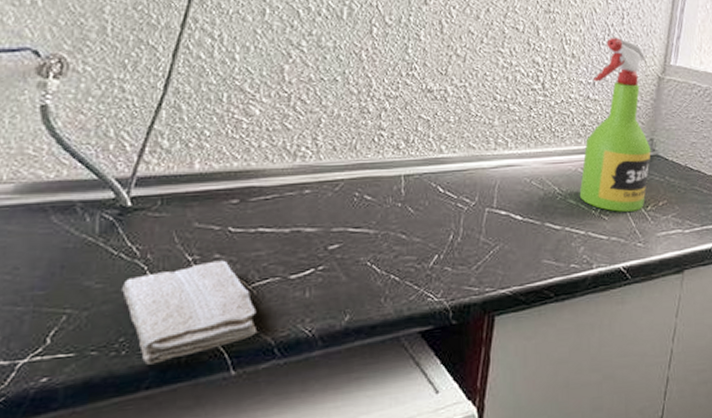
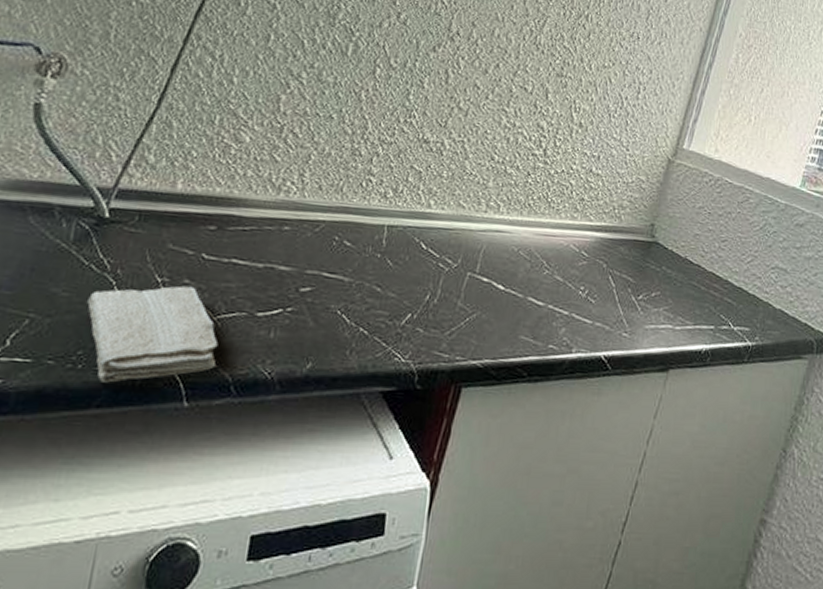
spray bottle: present [579,38,651,212] -> none [567,111,658,299]

